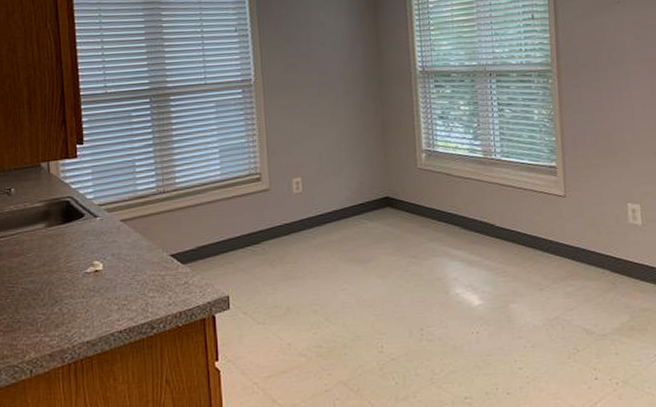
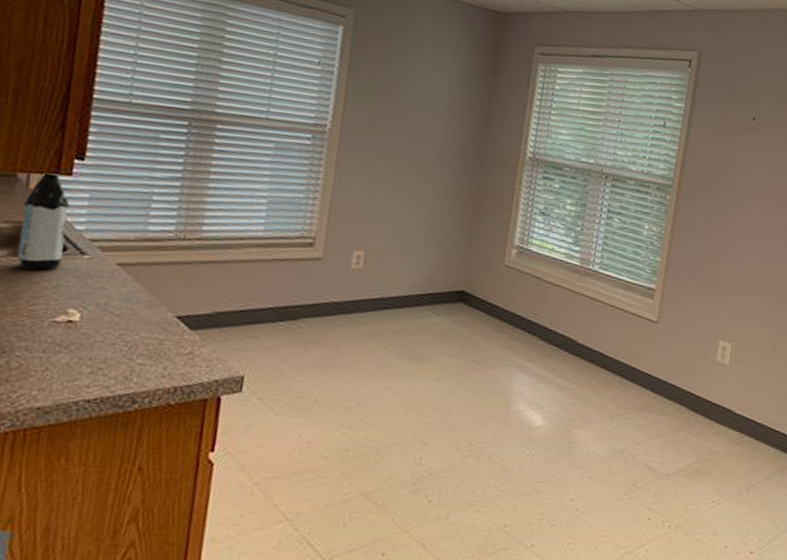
water bottle: none [49,157,83,236] -> present [16,171,70,270]

